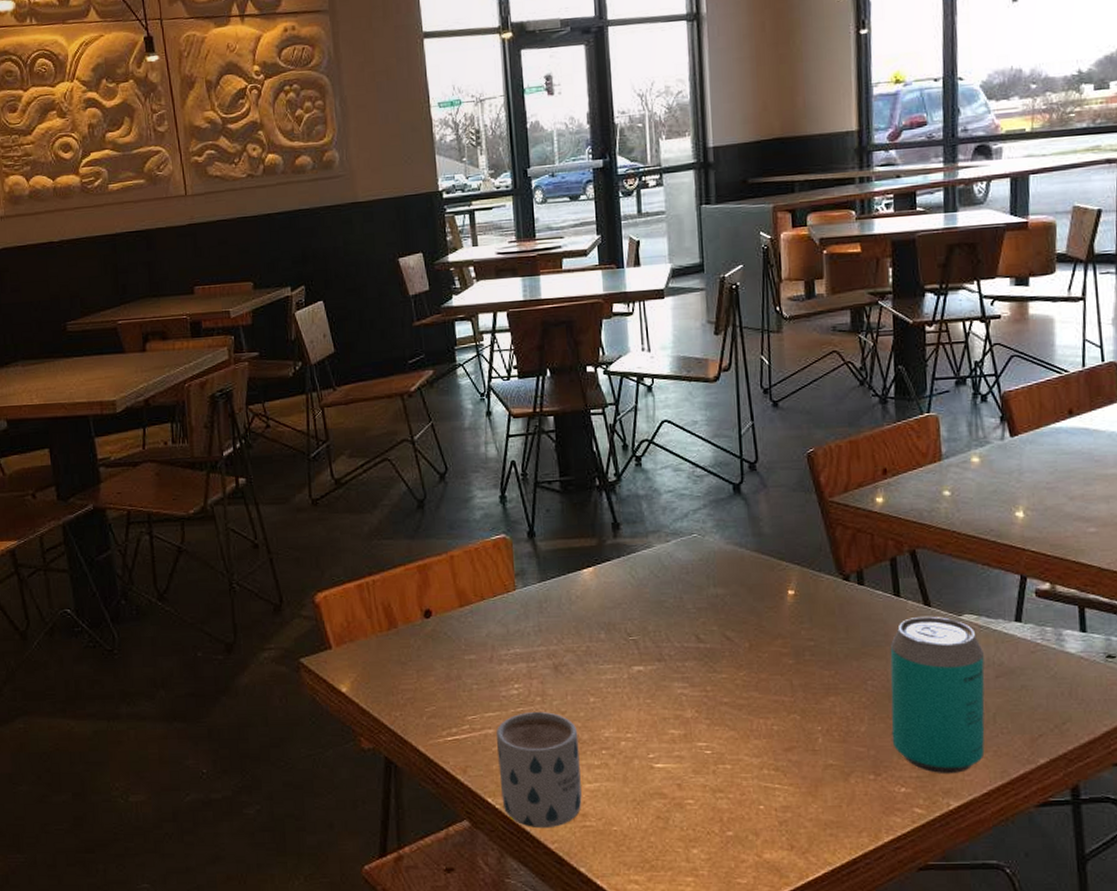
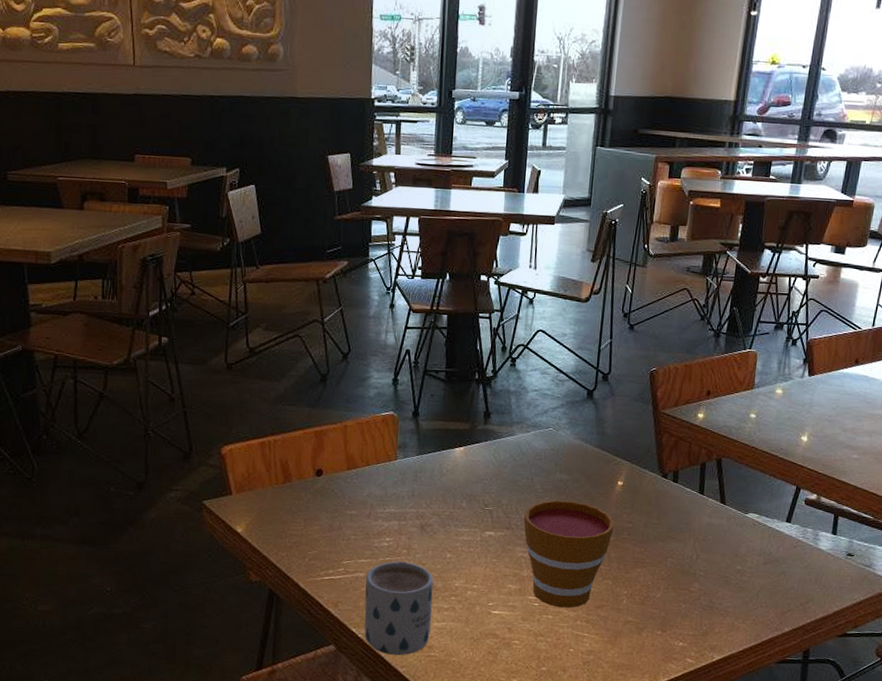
cup: none [677,619,792,754] -> present [524,500,615,608]
beverage can: present [890,616,985,773] -> none [679,511,759,634]

